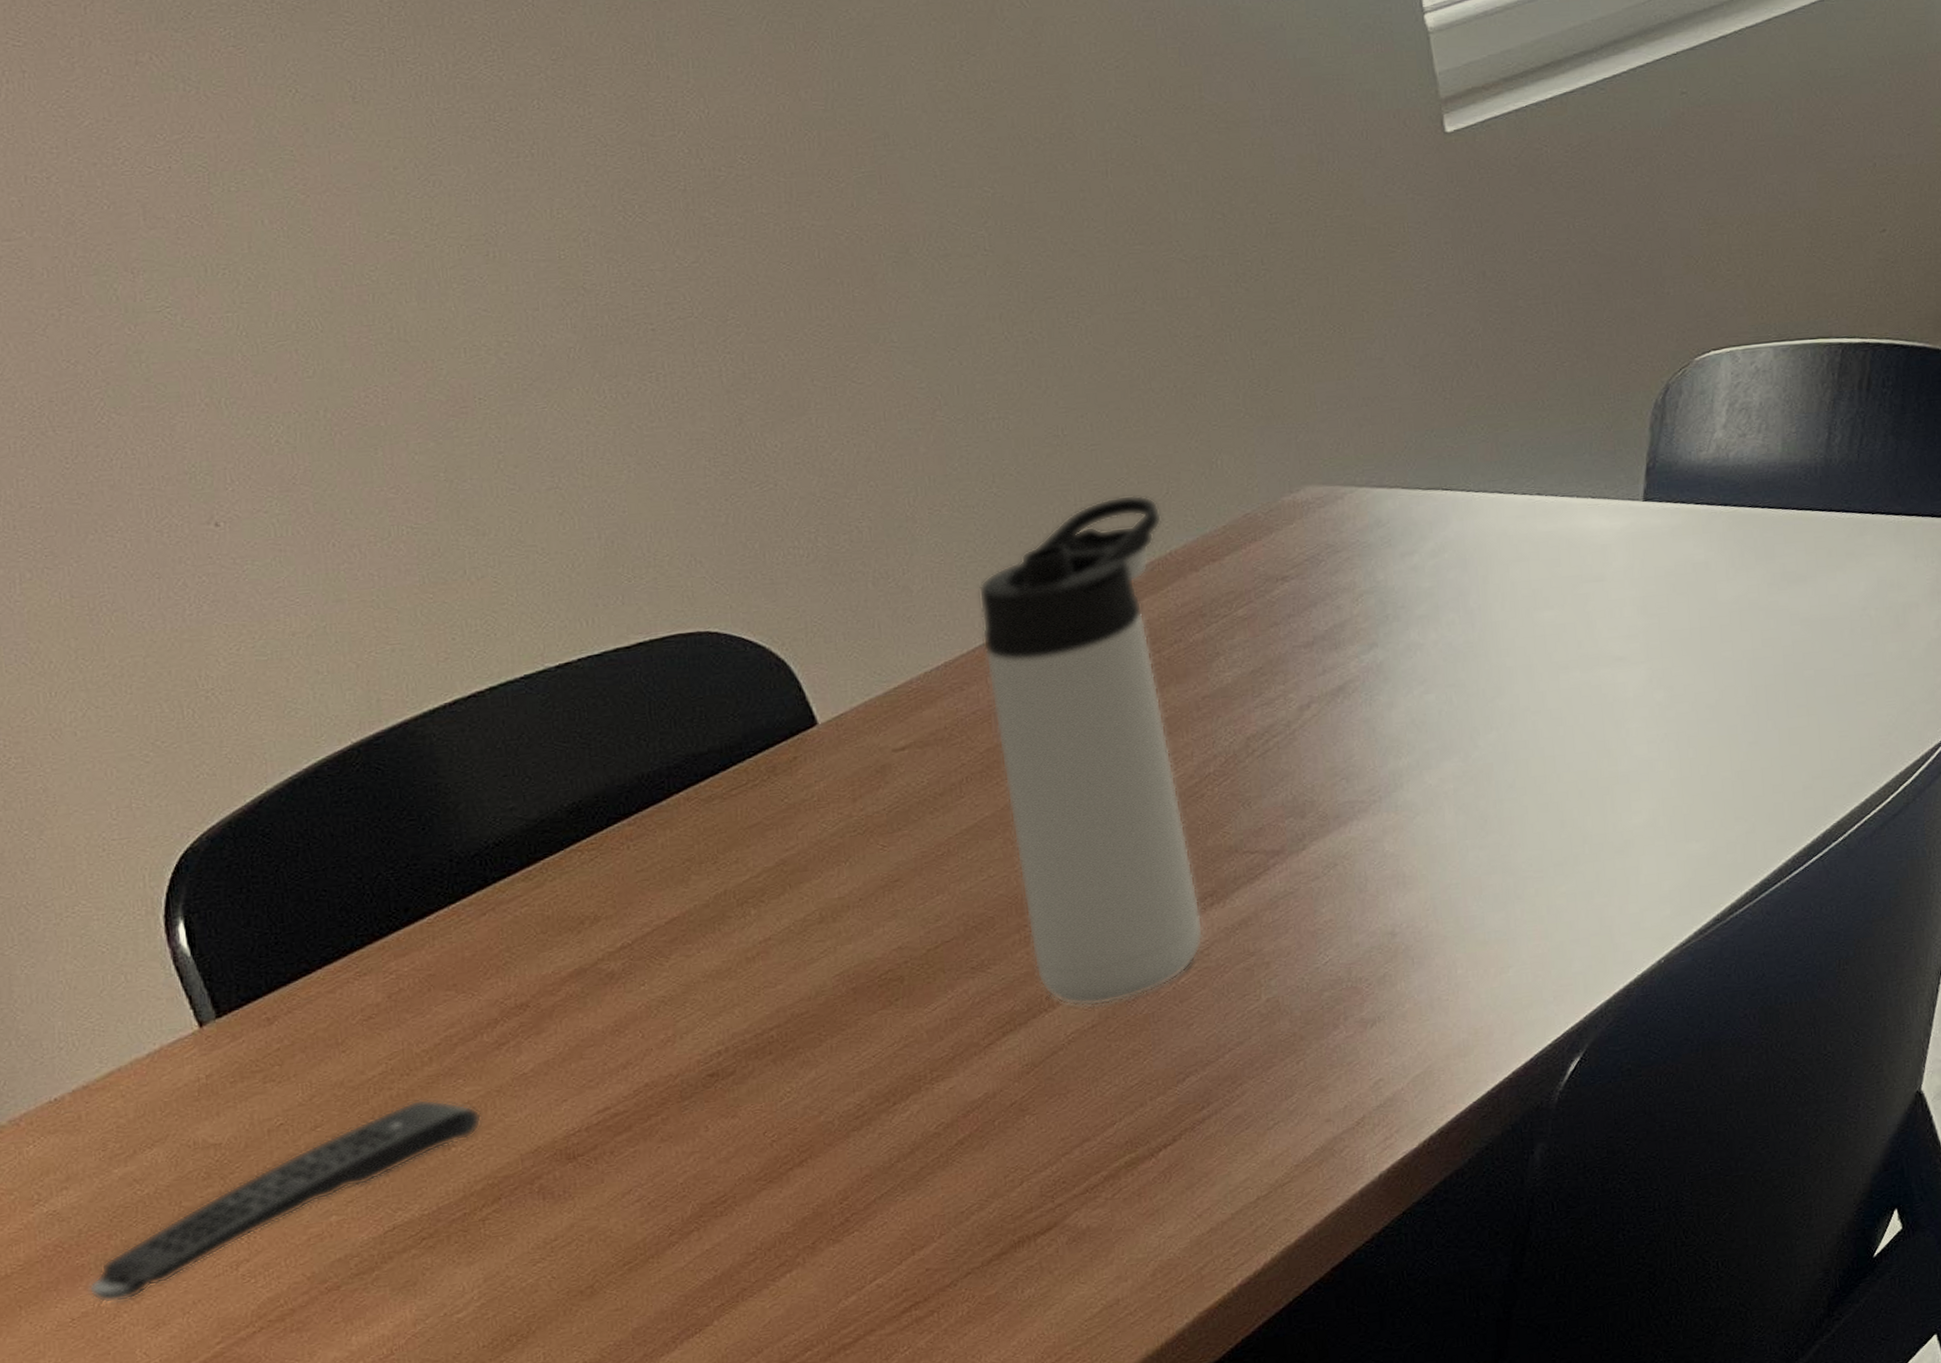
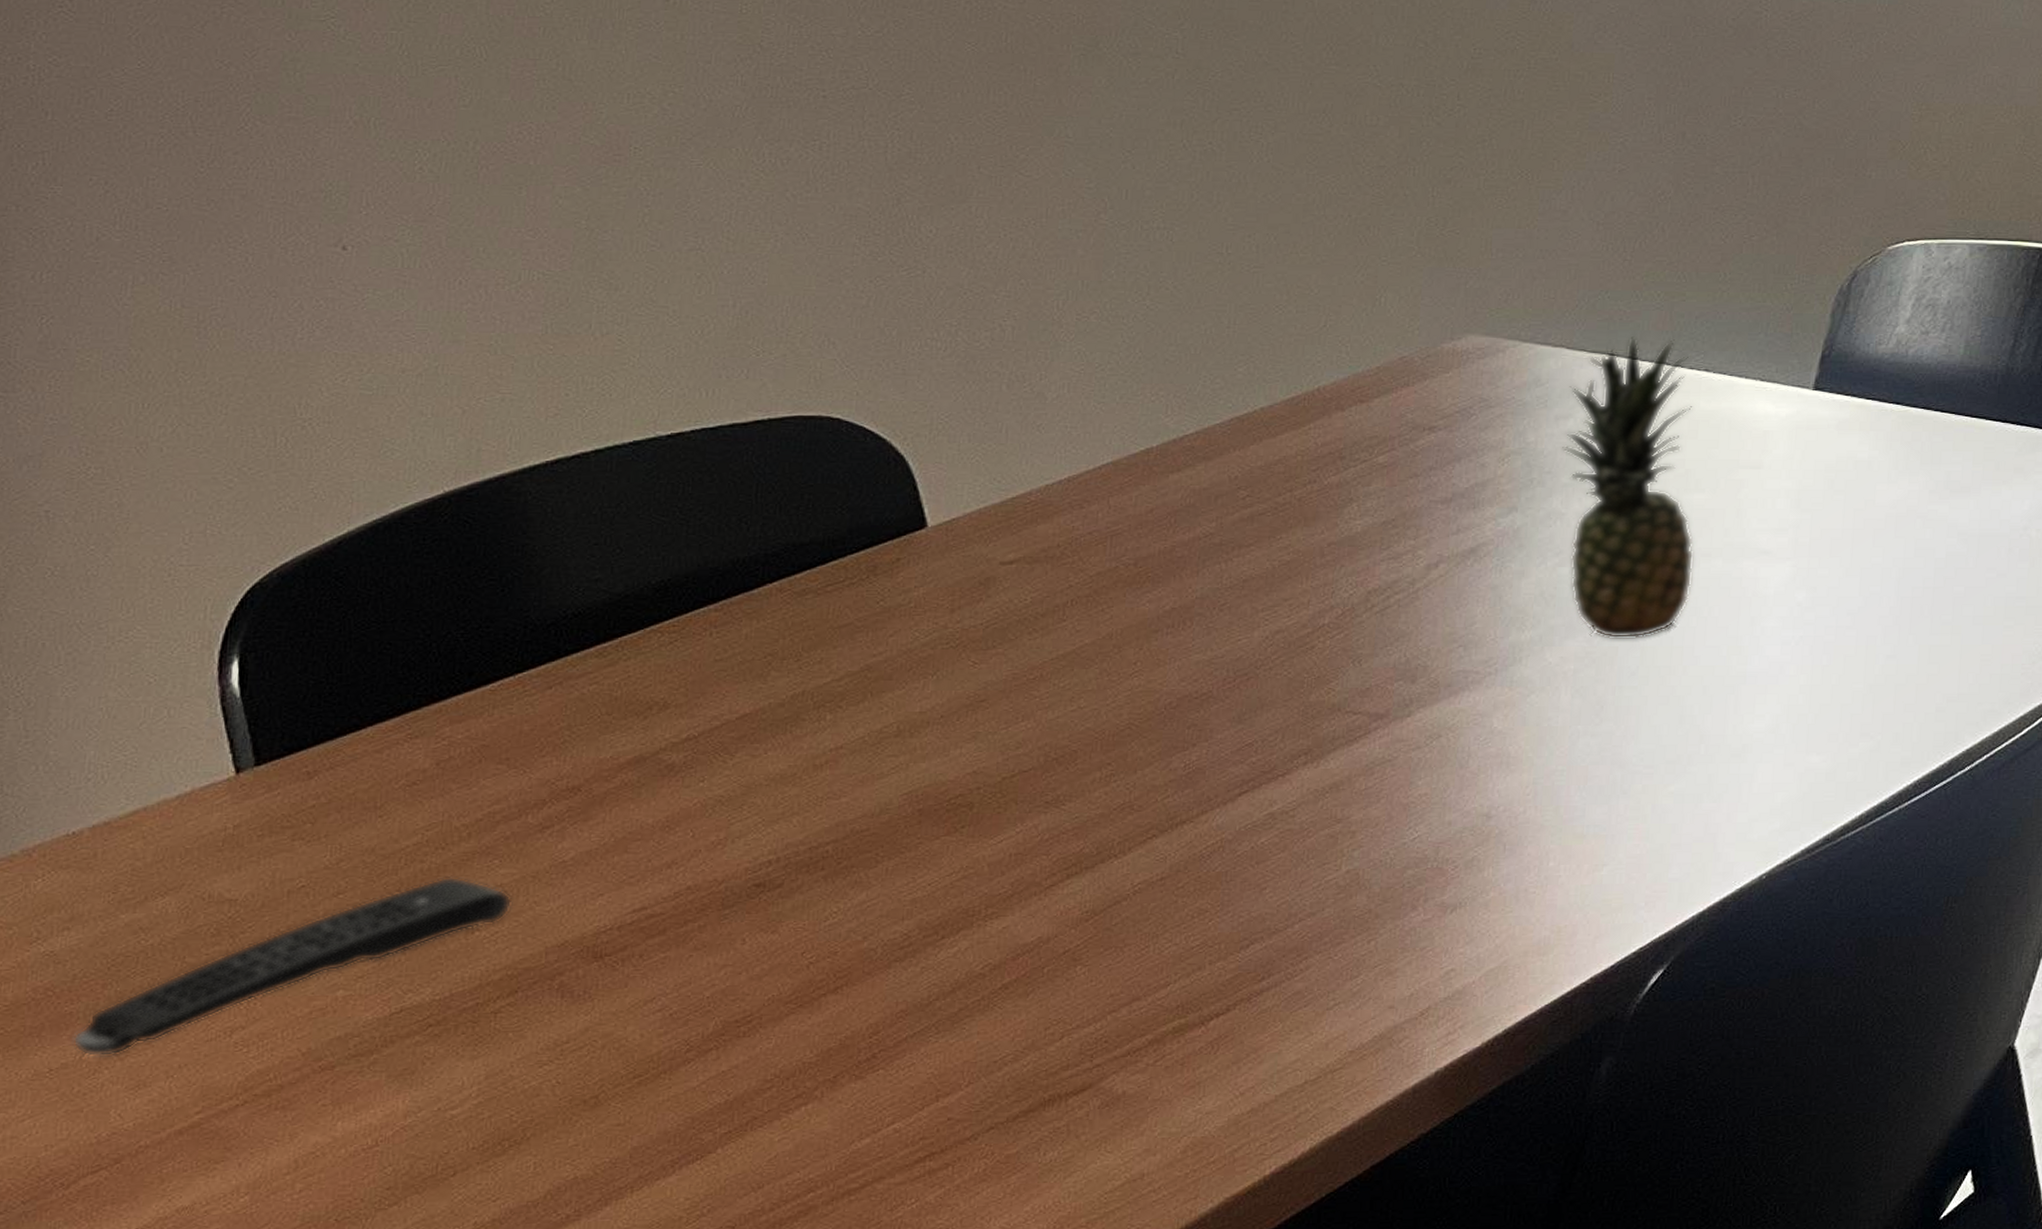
thermos bottle: present [978,494,1204,1007] -> none [1110,323,1316,857]
fruit: none [1410,468,1555,756] -> present [1562,336,1694,639]

